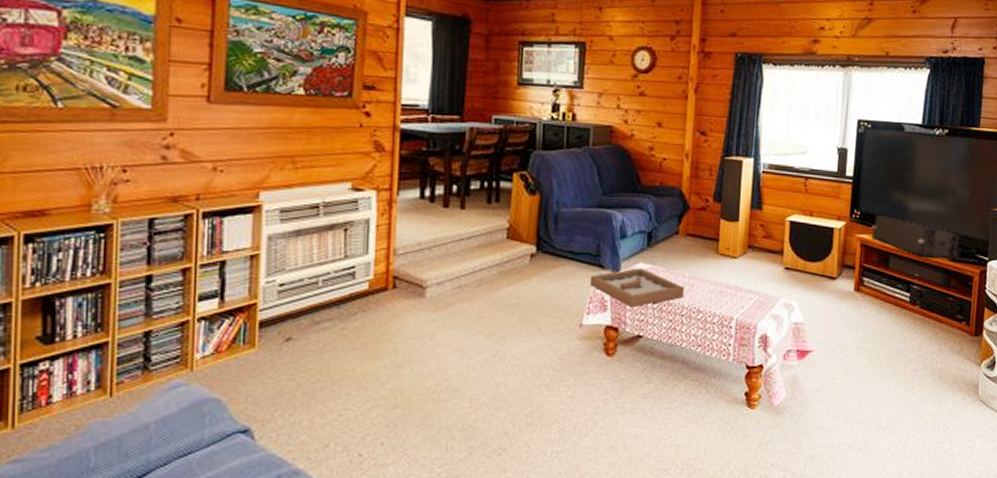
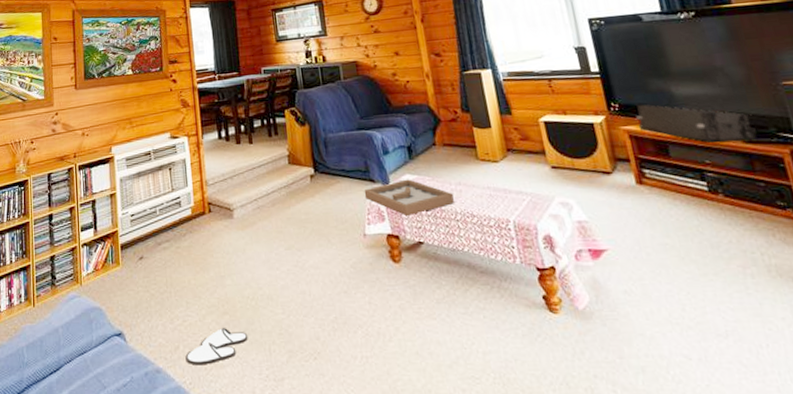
slippers: none [336,422,422,465] -> present [185,327,248,366]

